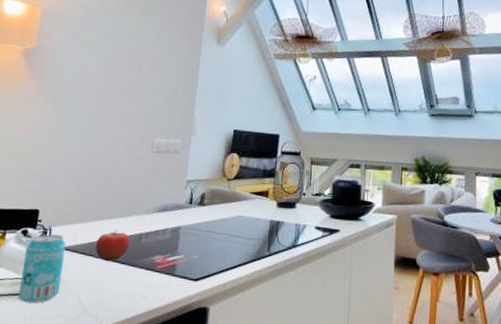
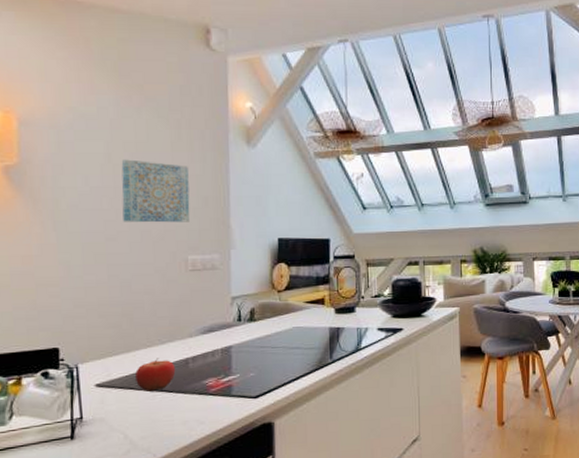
beverage can: present [18,234,66,304] -> none [49,372,101,448]
wall art: none [107,49,166,108] -> present [121,159,190,223]

